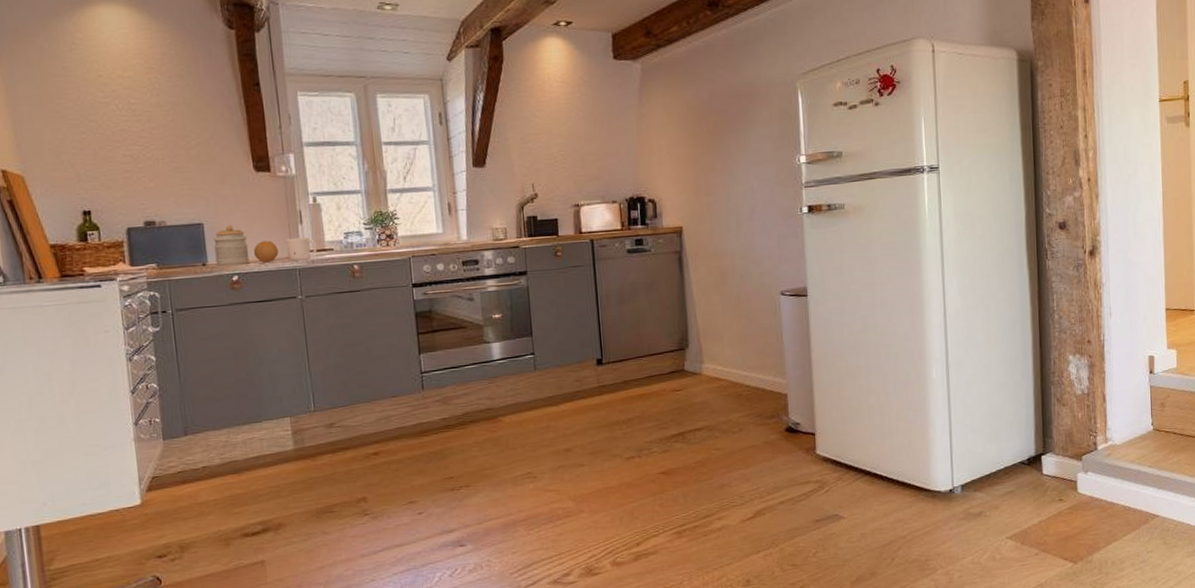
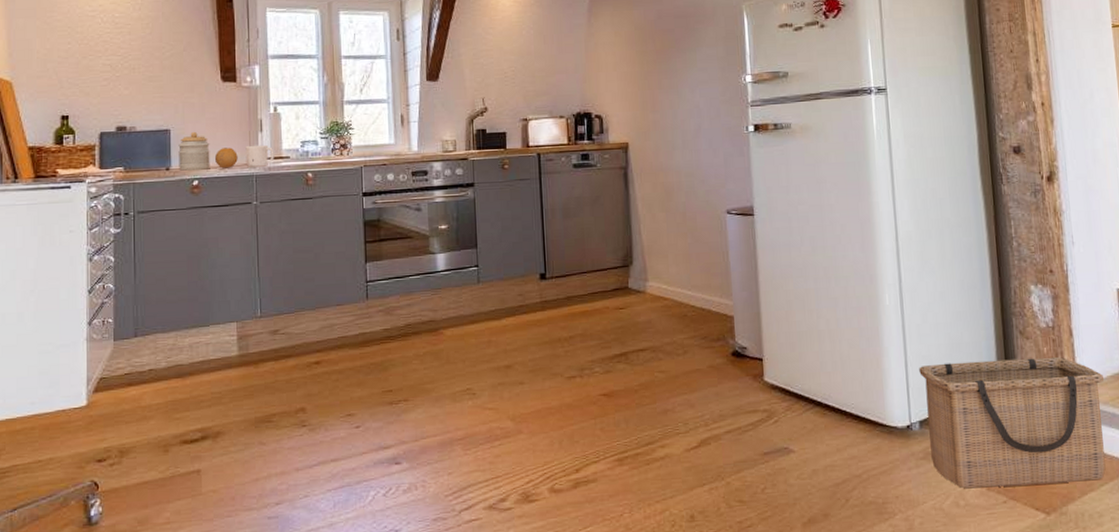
basket: none [962,421,1133,544] -> present [919,357,1106,488]

